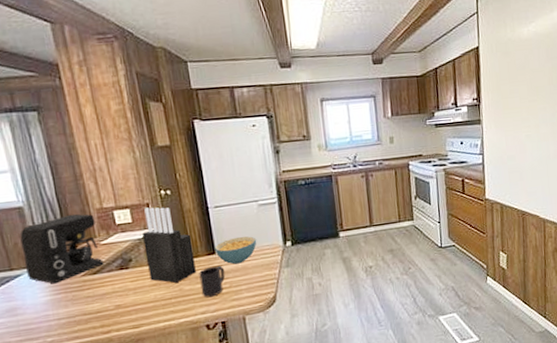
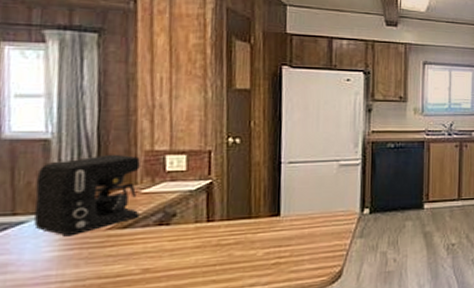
knife block: present [142,207,196,284] -> none [194,155,255,247]
mug: present [199,265,226,298] -> none [254,229,287,267]
cereal bowl: present [214,236,257,265] -> none [279,198,331,230]

